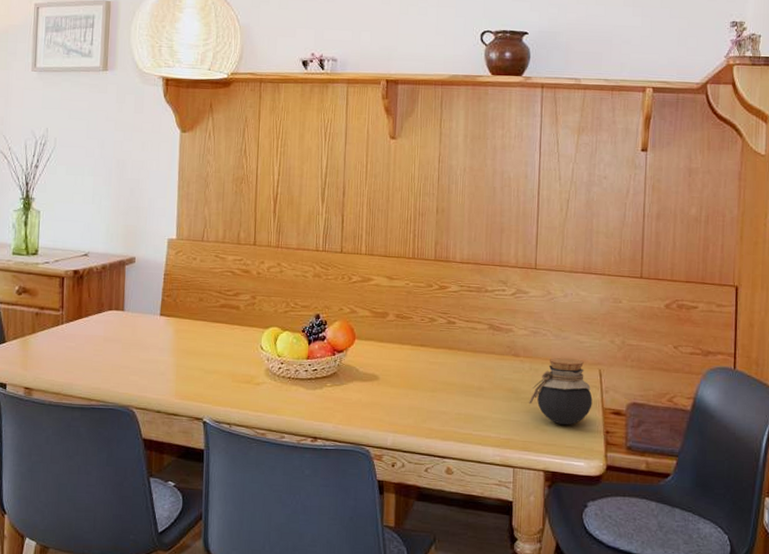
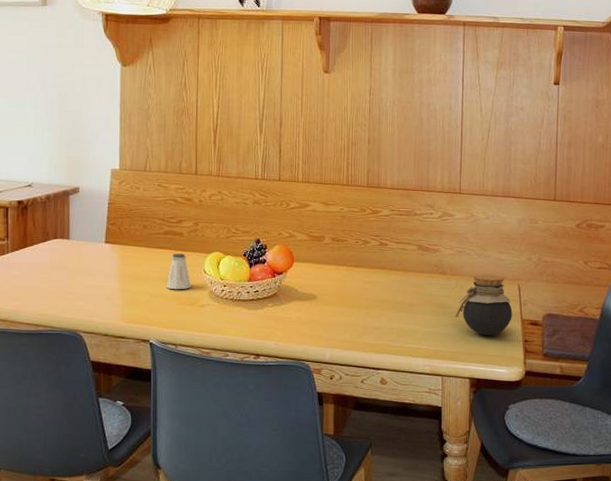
saltshaker: none [221,328,248,366] -> present [166,253,192,290]

